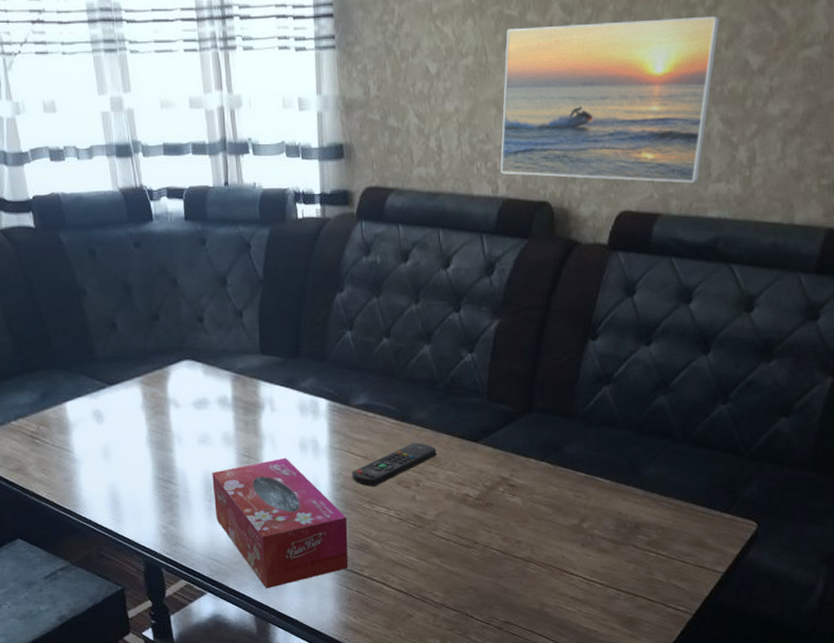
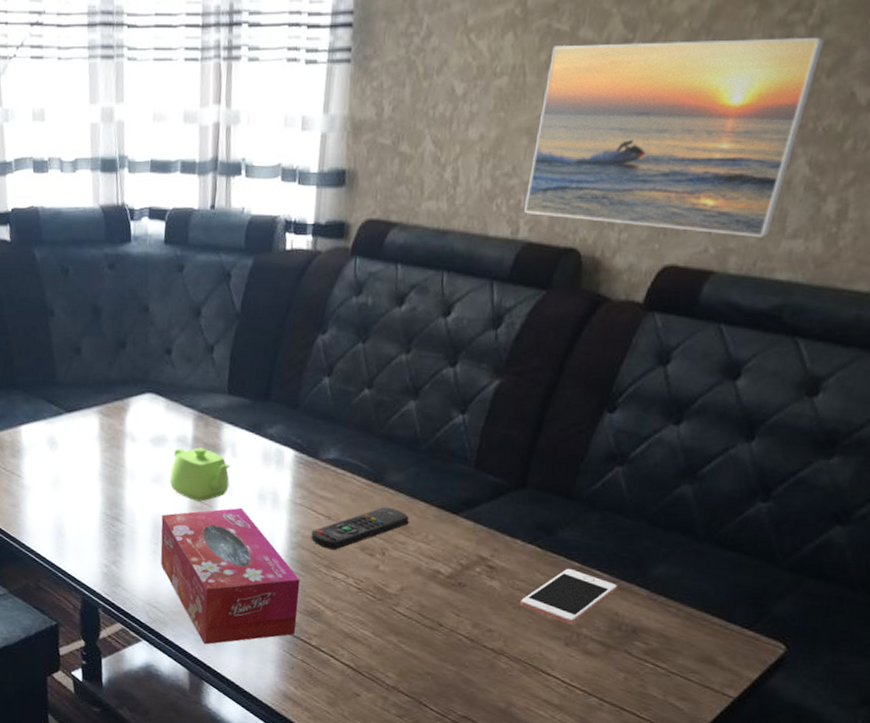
teapot: none [215,406,272,456] -> present [169,447,231,502]
cell phone: none [541,478,618,528] -> present [520,568,617,625]

